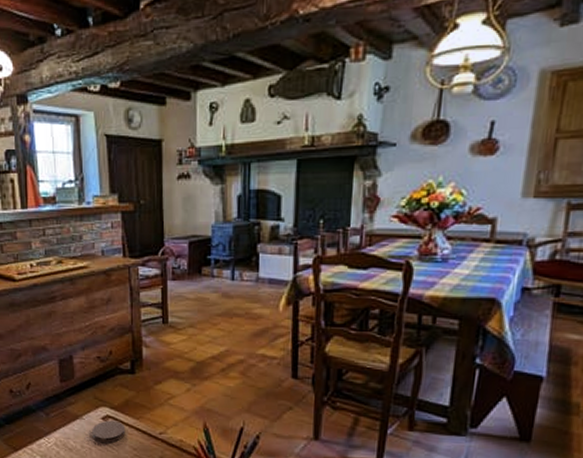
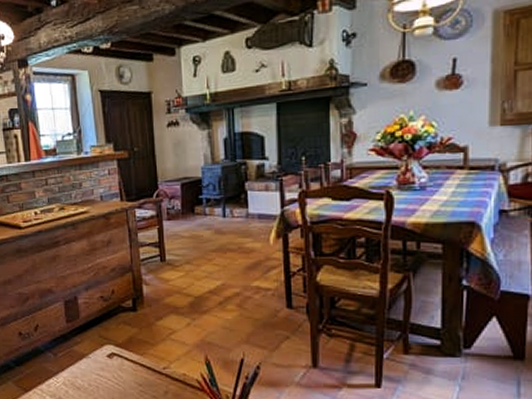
coaster: present [92,420,126,444] -> none [98,358,131,381]

